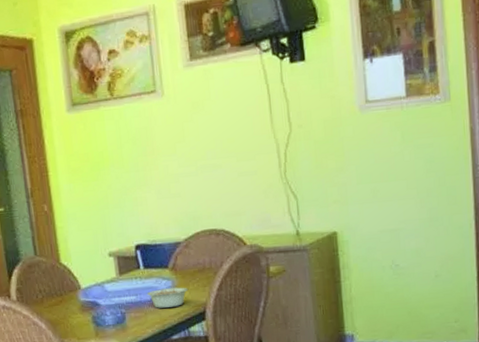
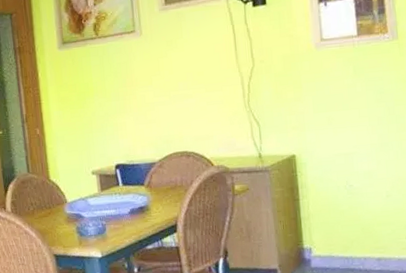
legume: present [147,287,189,308] -> none [125,202,162,221]

